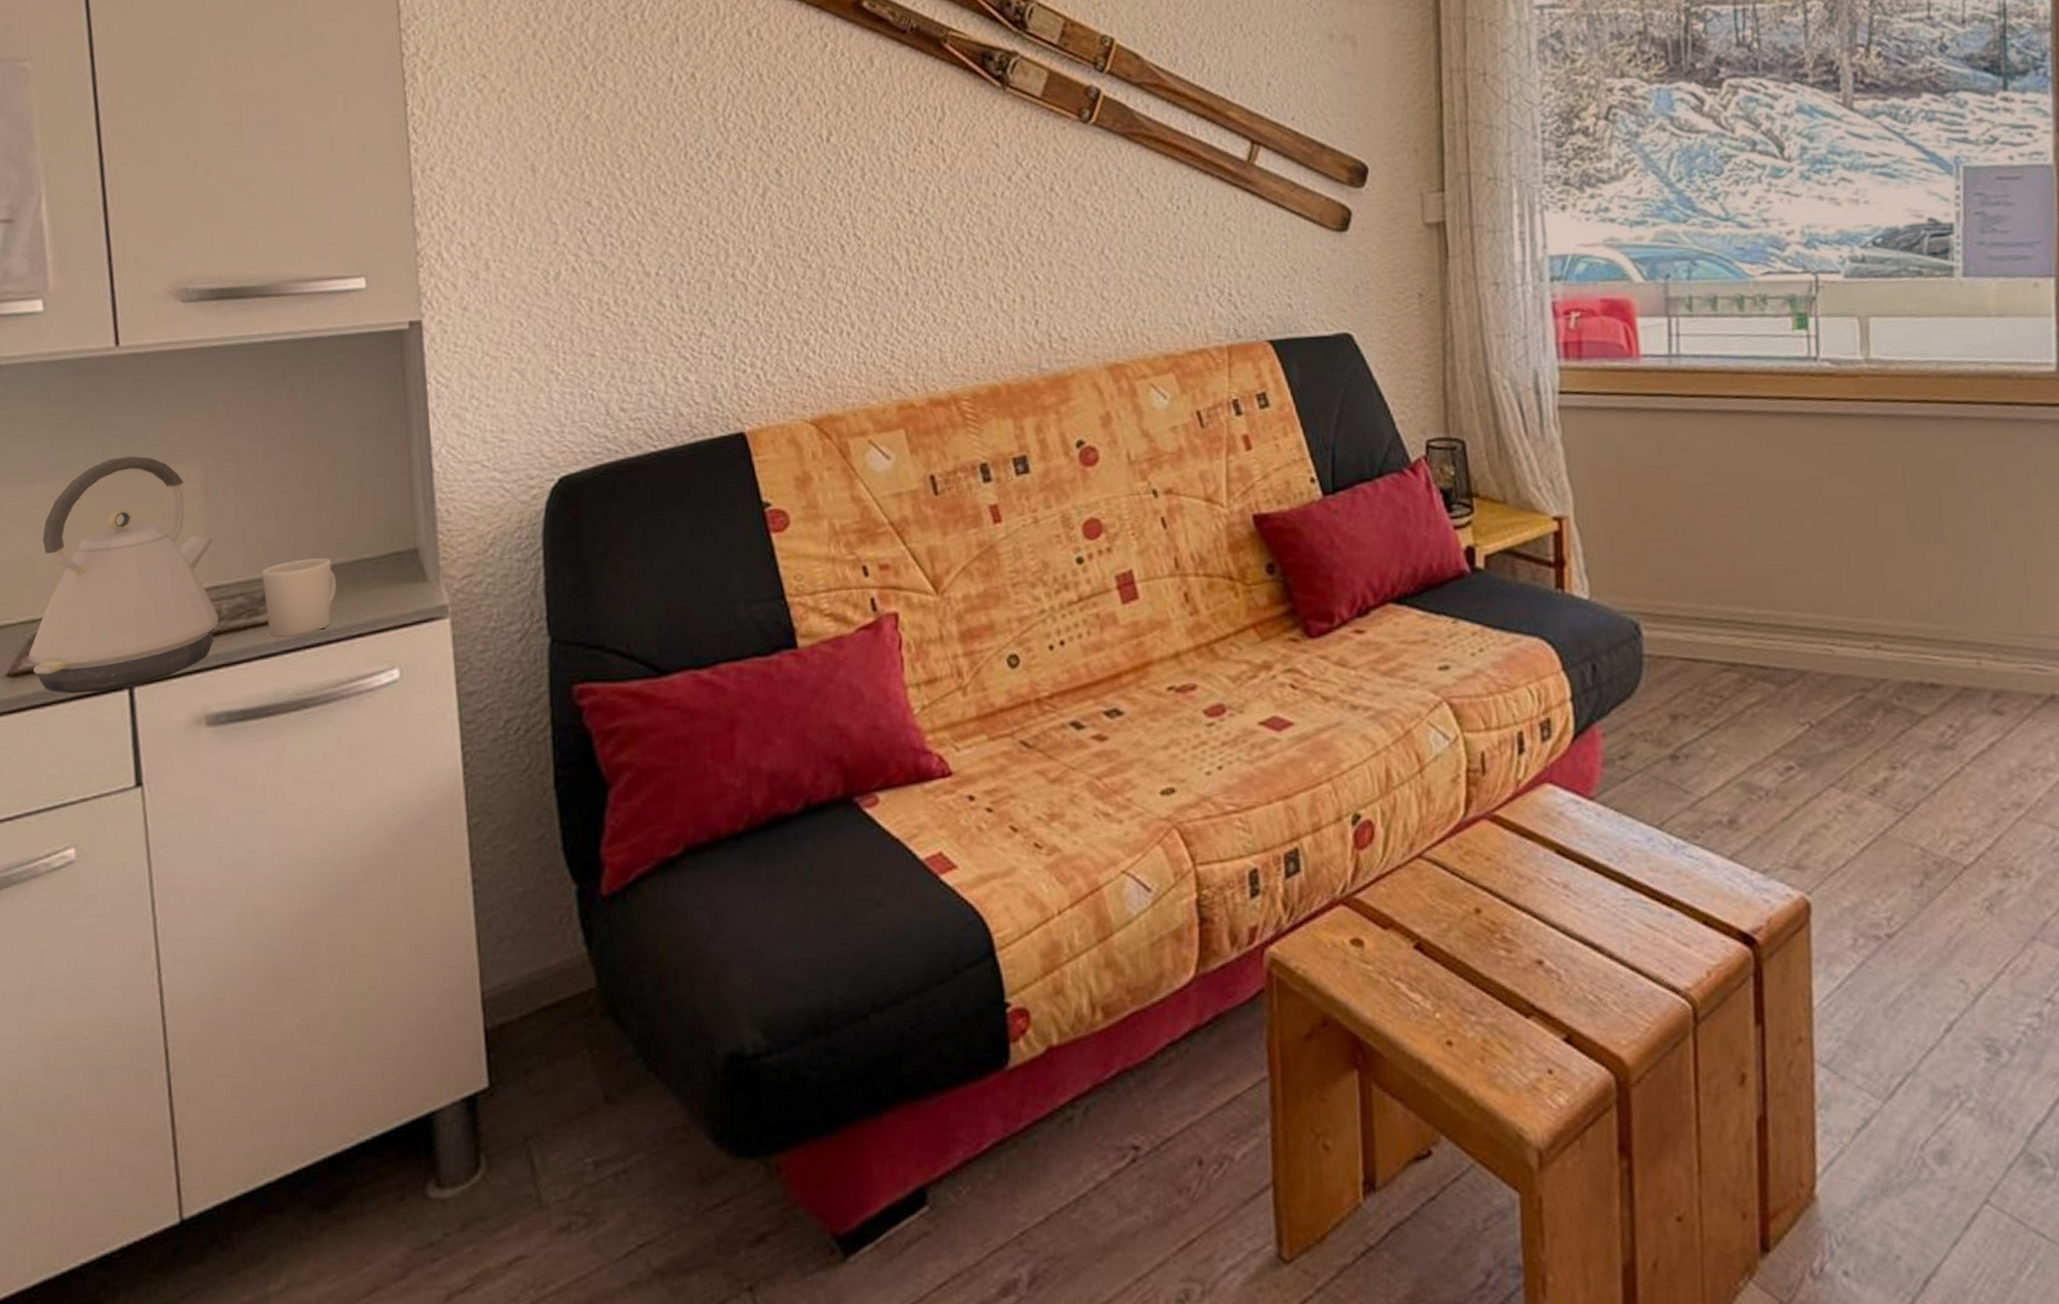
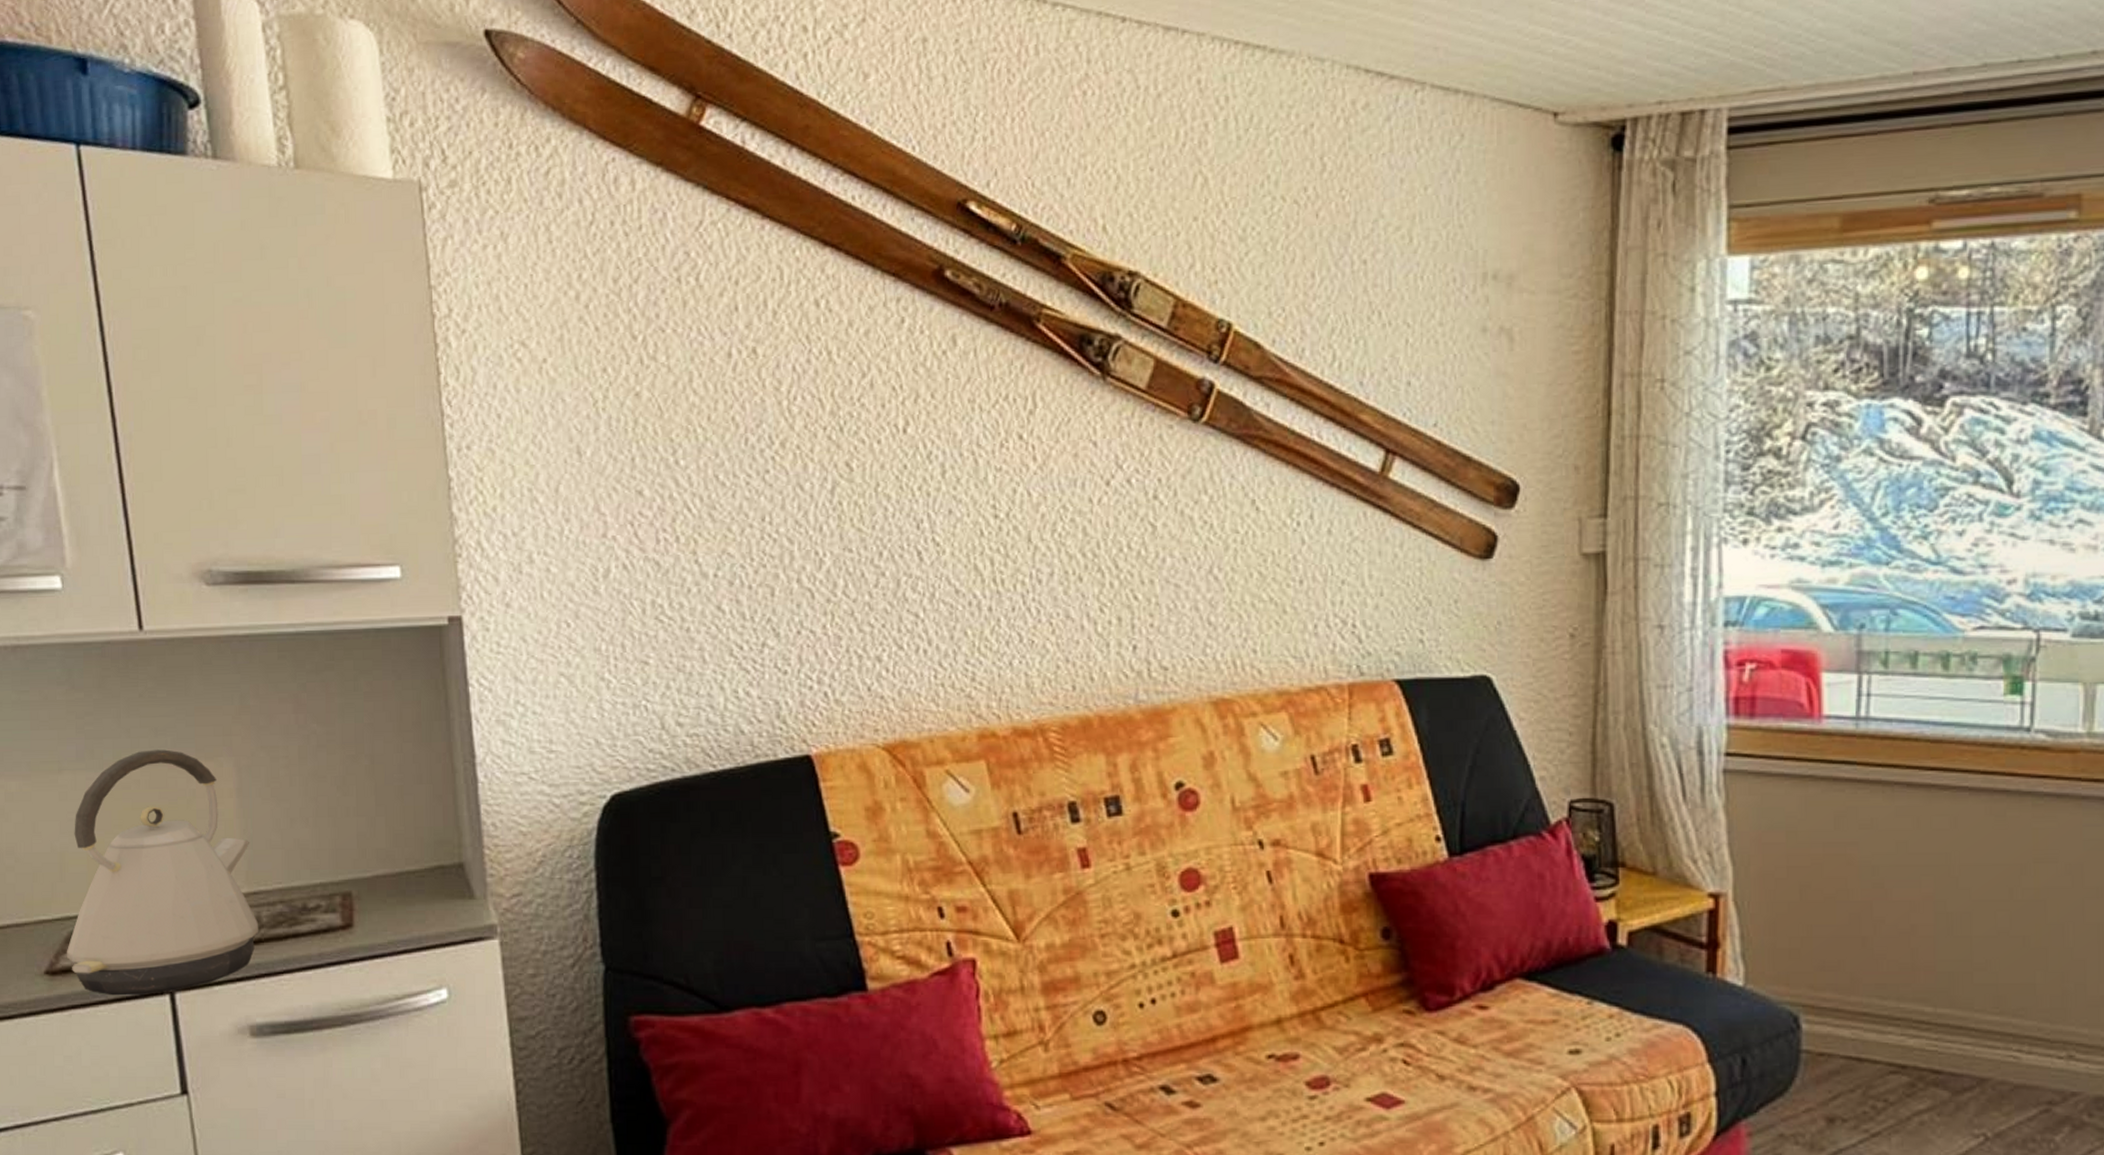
mug: present [262,558,336,639] -> none [302,868,380,950]

